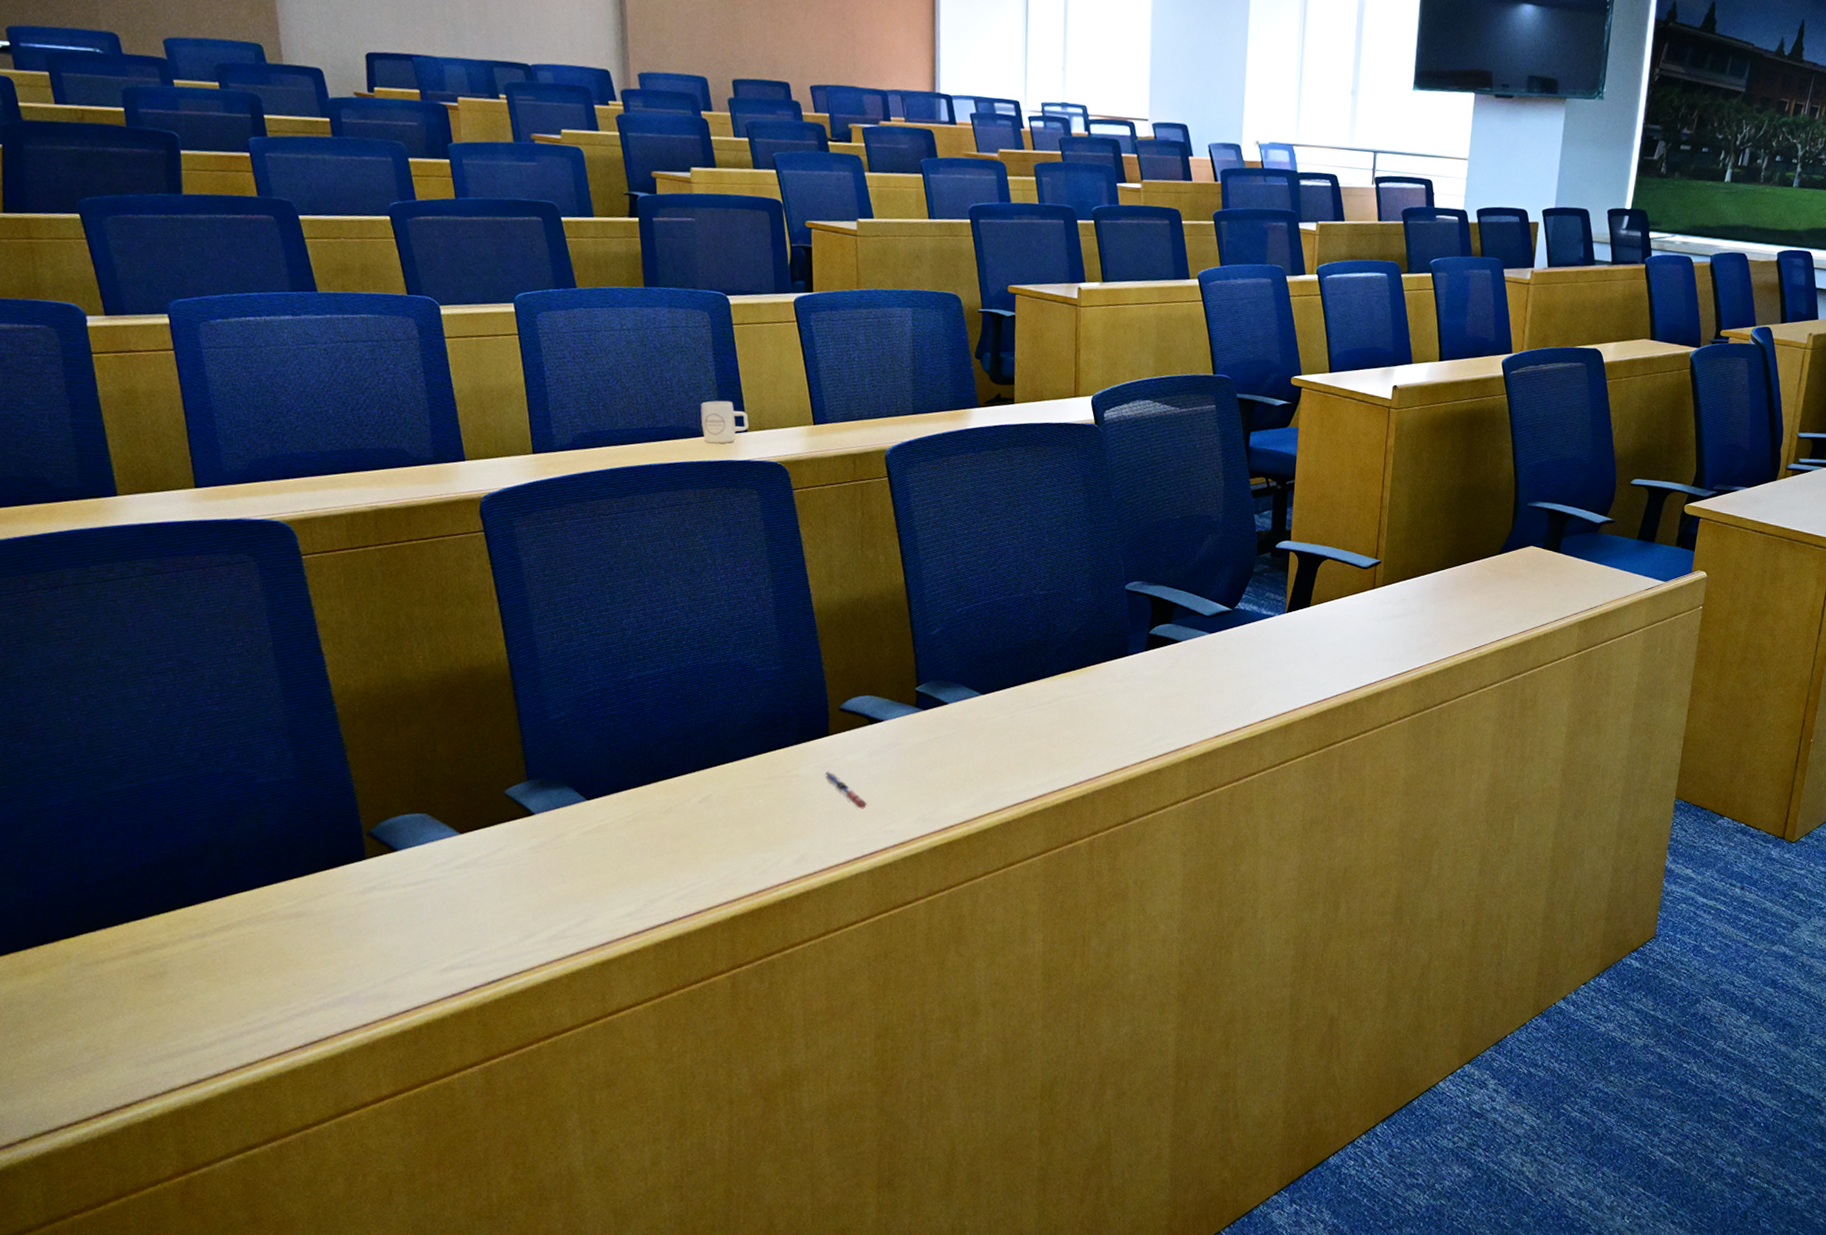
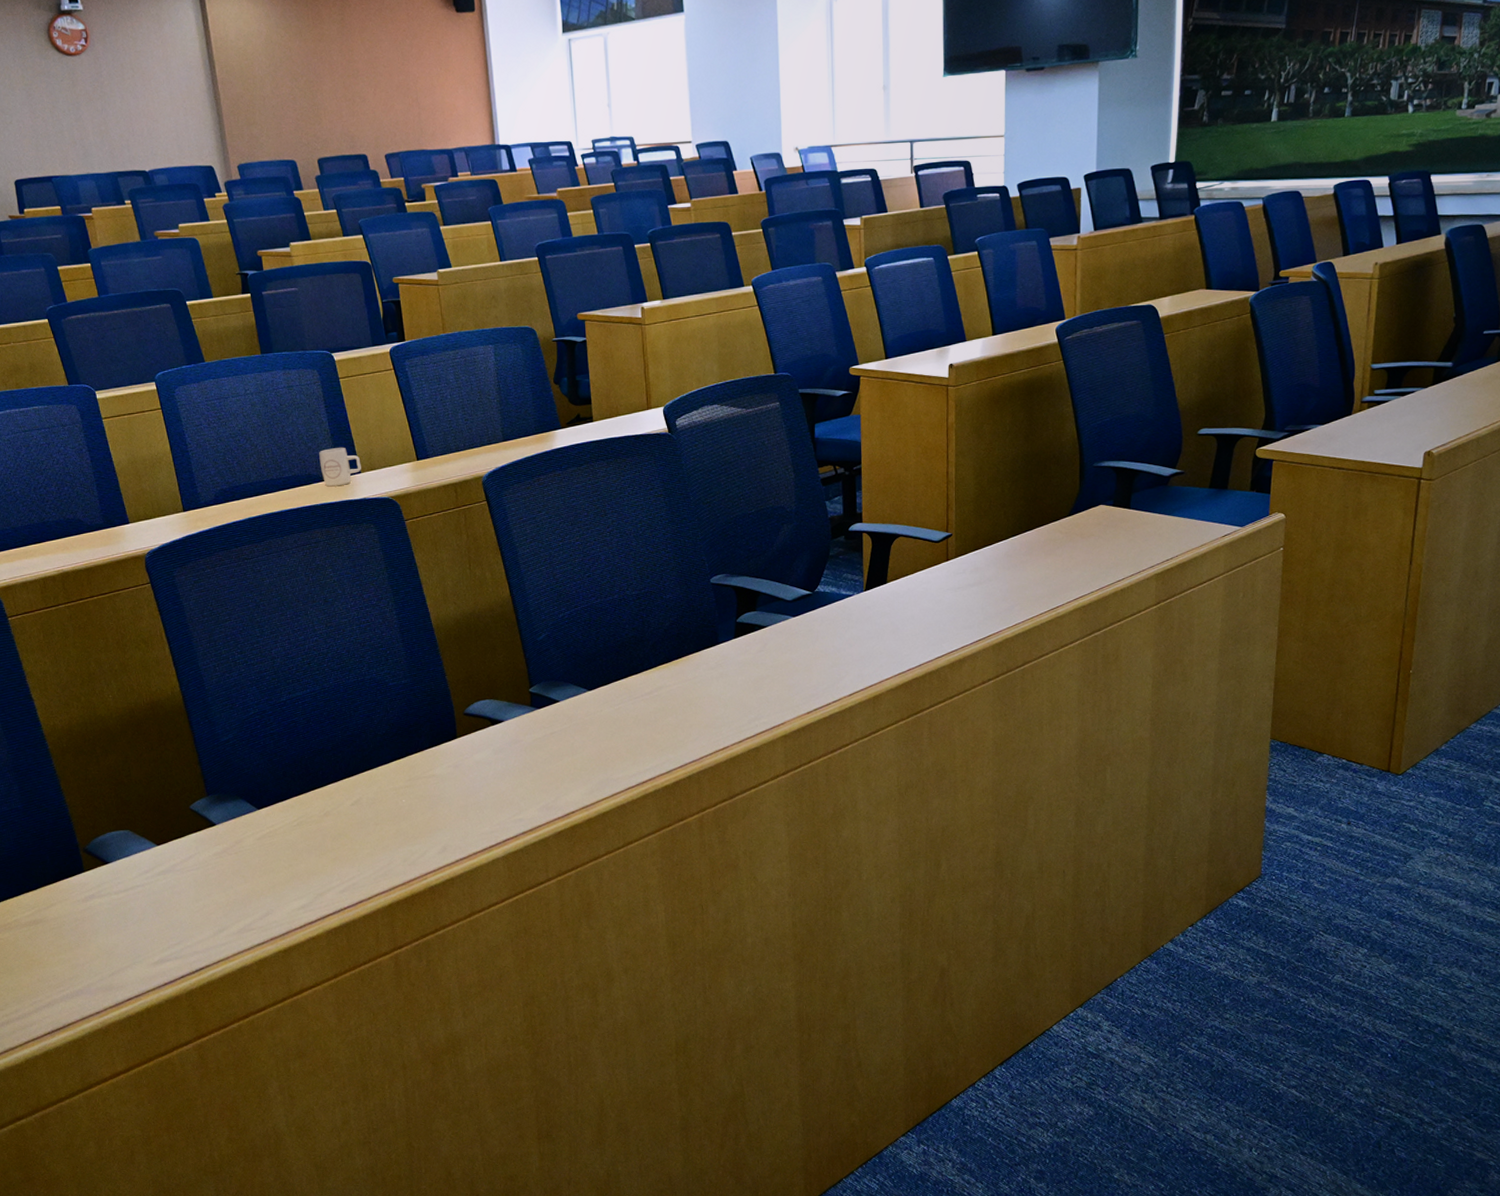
pen: present [824,771,868,809] -> none [456,770,497,802]

